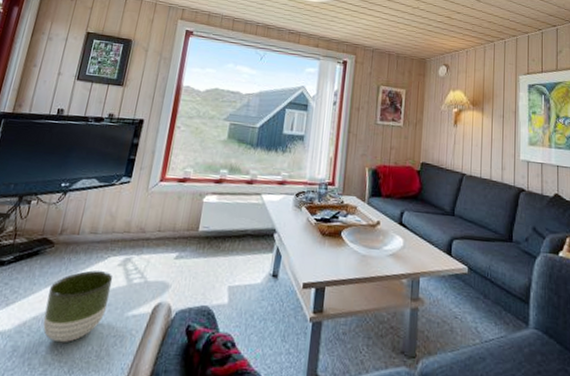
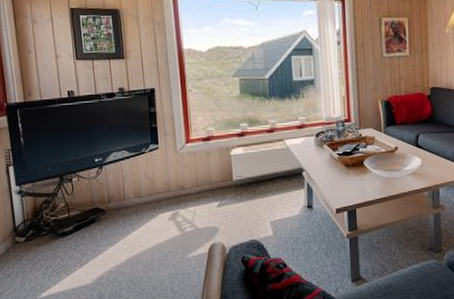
planter: present [43,270,113,343] -> none [114,226,169,287]

